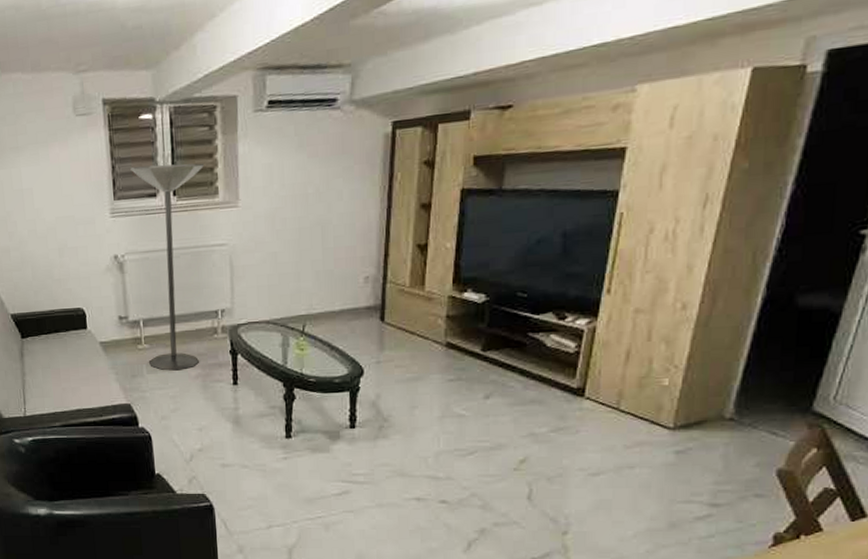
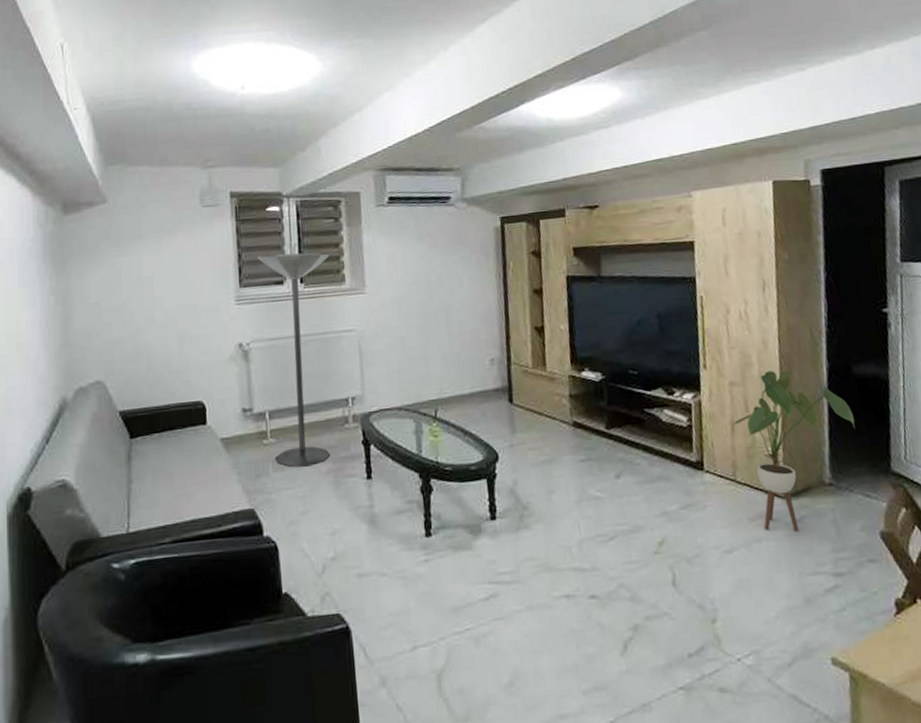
house plant: none [629,298,783,462] -> present [733,370,855,532]

